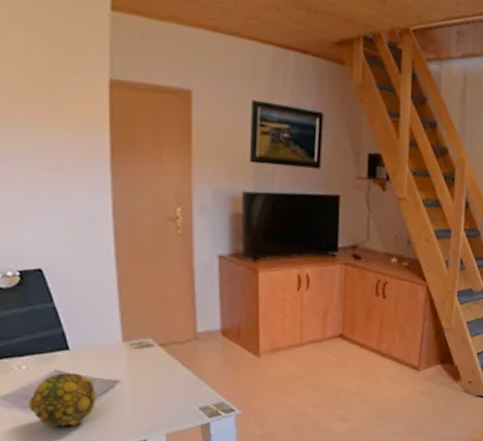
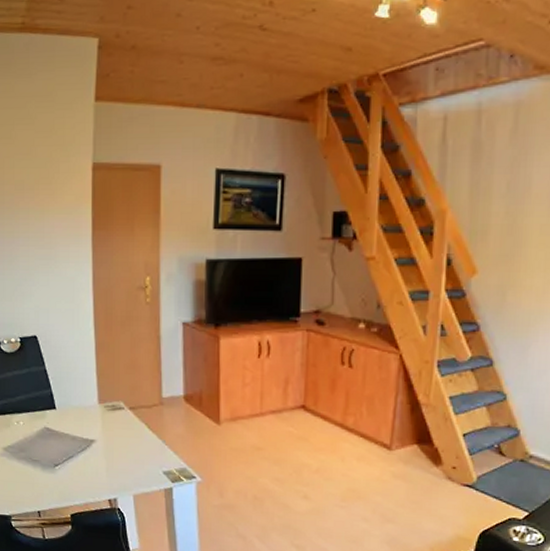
decorative ball: present [28,373,96,428] -> none [23,430,76,480]

